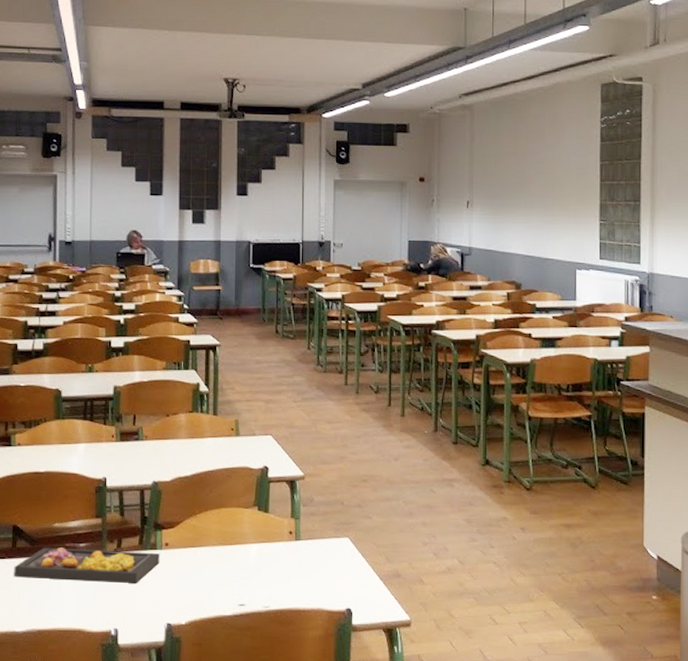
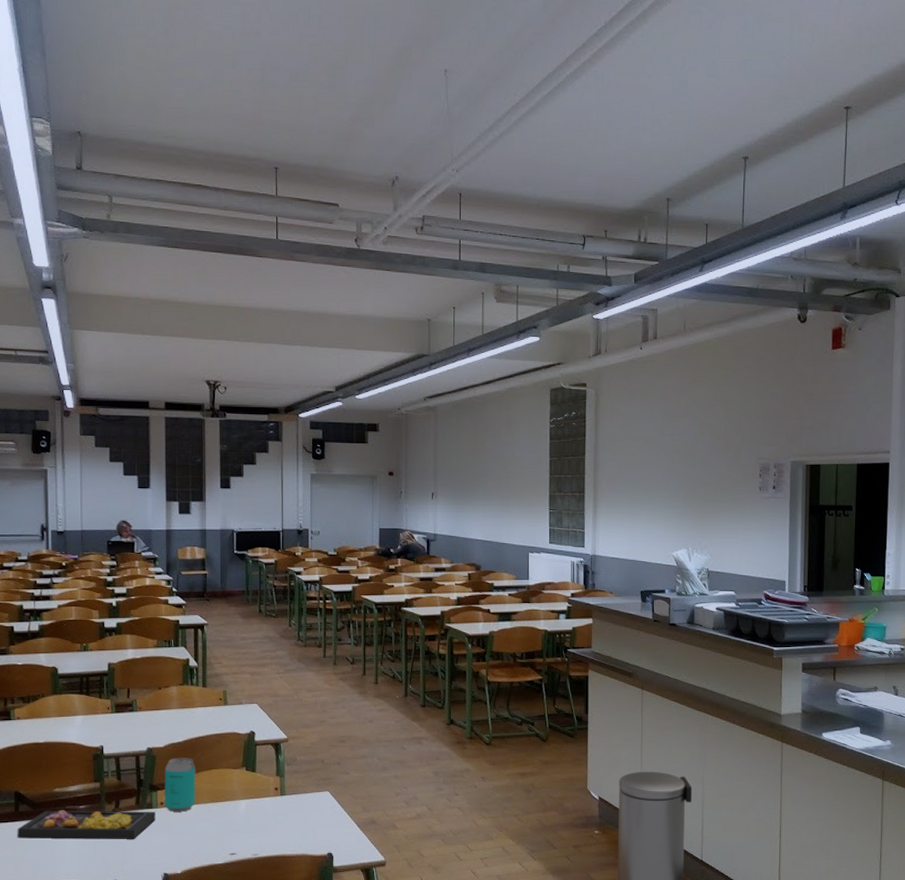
beverage can: none [170,493,204,555] -> present [164,757,196,812]

